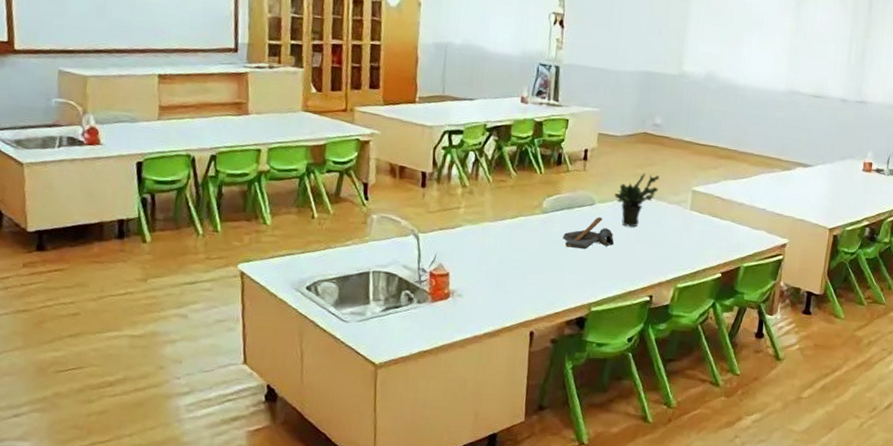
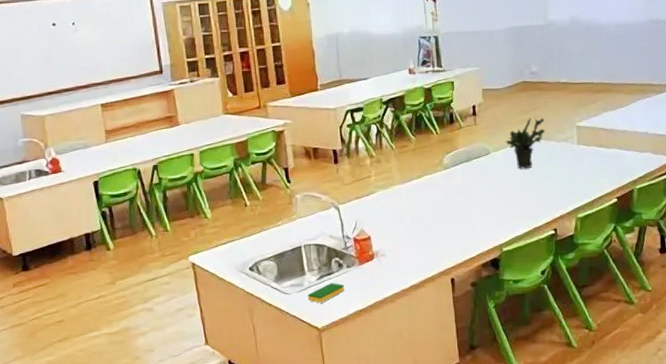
dish sponge: none [367,316,412,337] -> present [307,282,345,303]
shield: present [563,217,615,250] -> none [466,164,514,197]

